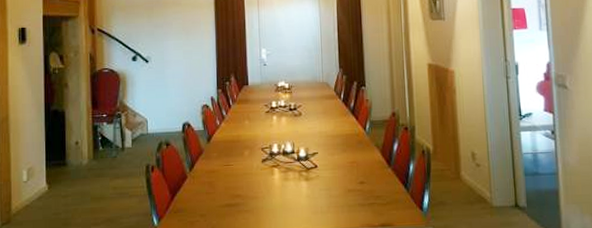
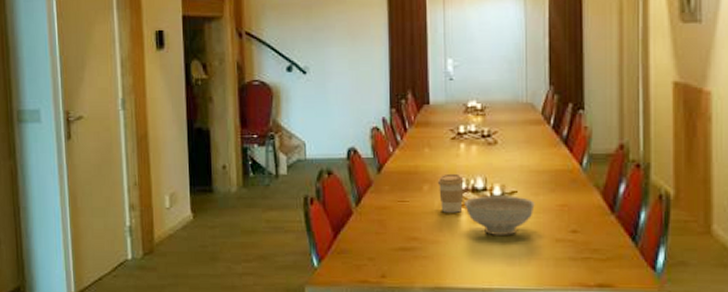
coffee cup: none [255,140,277,173] -> present [437,173,464,213]
decorative bowl: none [277,156,332,189] -> present [464,195,535,235]

